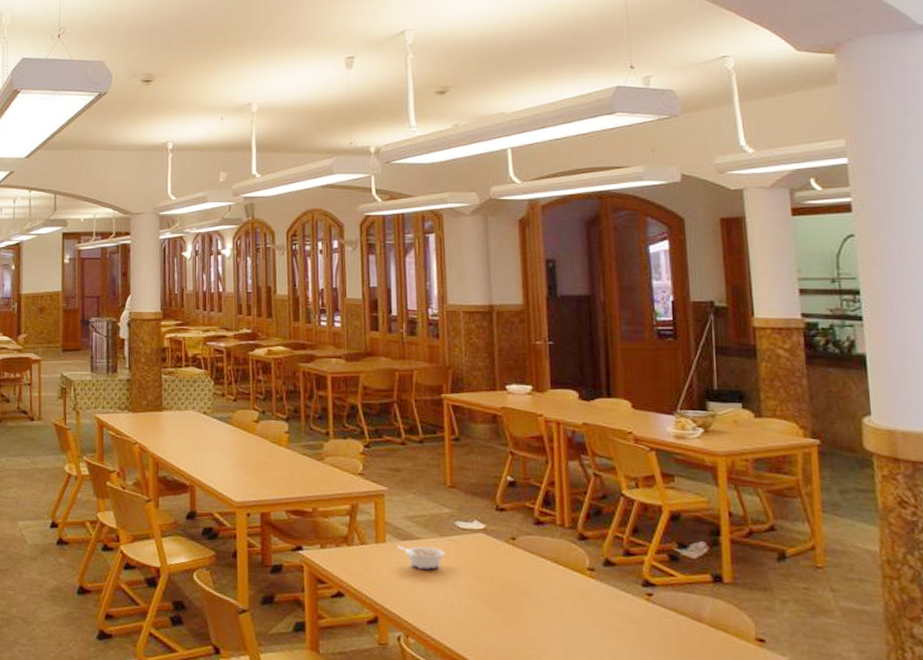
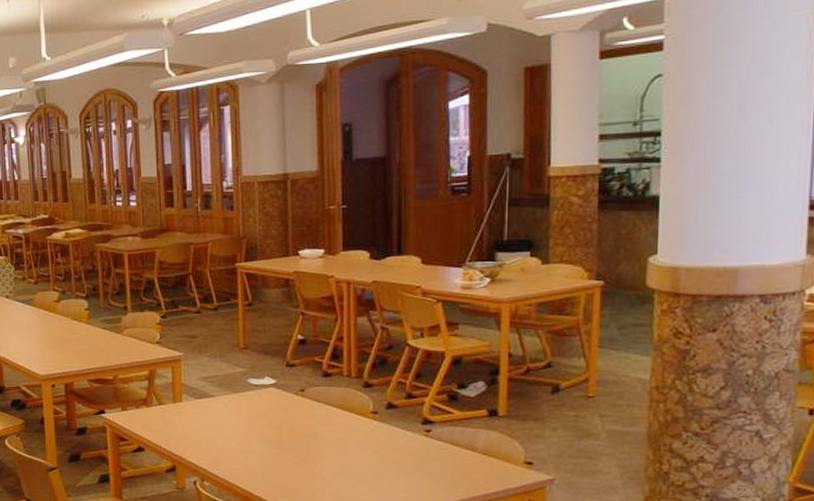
legume: present [397,545,445,570] -> none [193,403,238,423]

